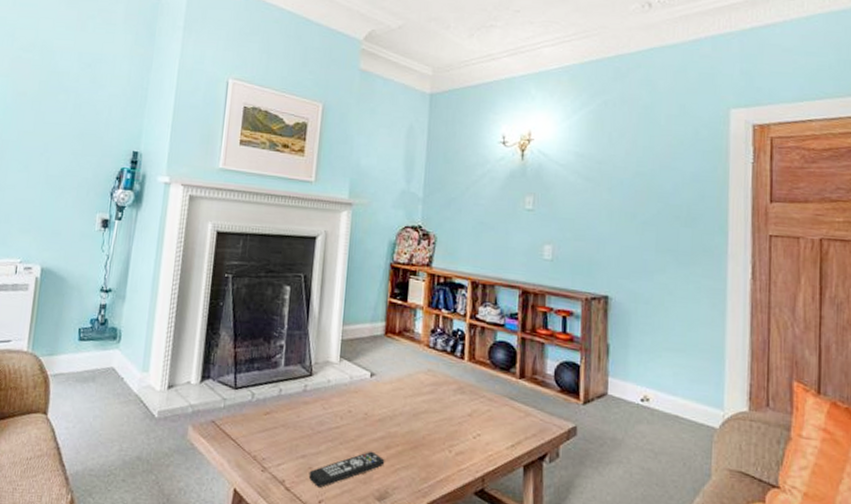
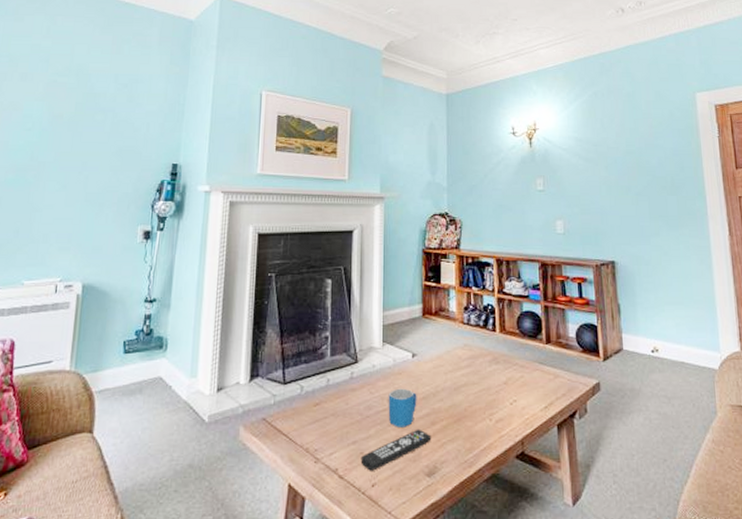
mug: none [340,407,373,448] -> present [388,388,417,427]

